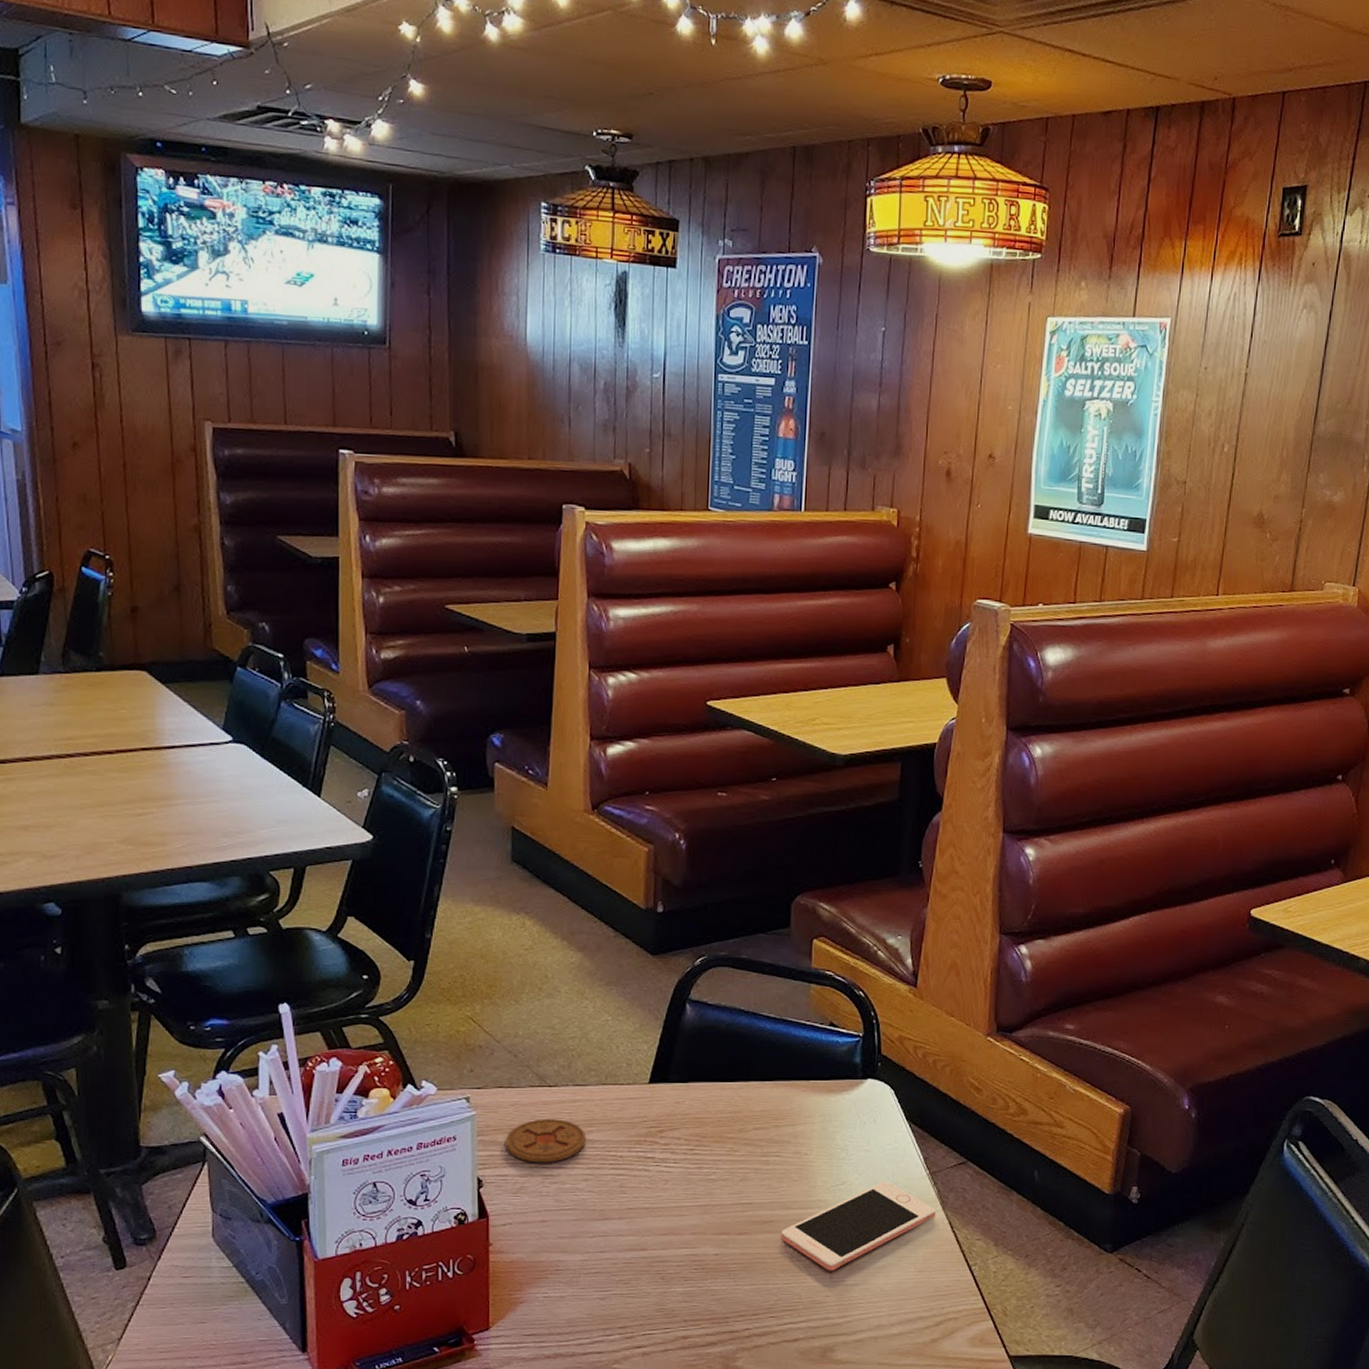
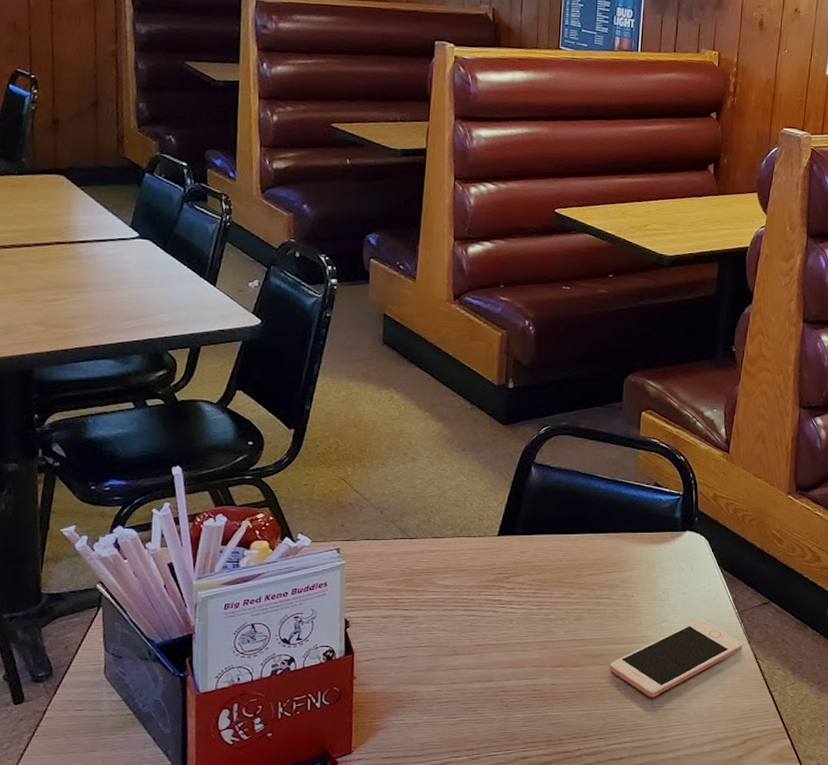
coaster: present [505,1119,587,1163] -> none [370,567,442,606]

